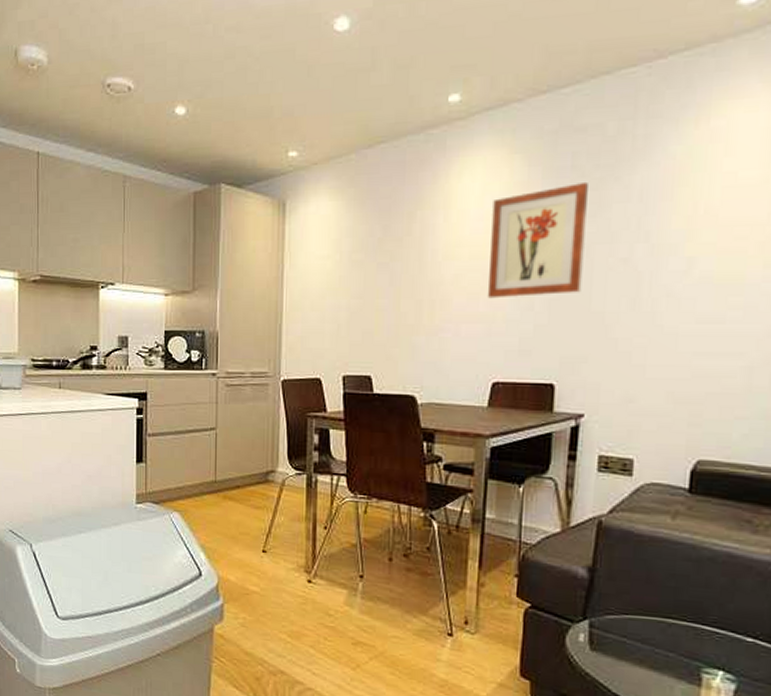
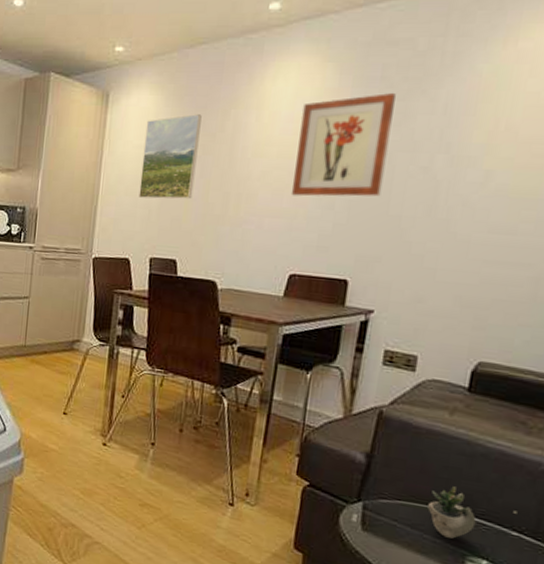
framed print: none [325,218,386,312] -> present [138,114,202,199]
succulent plant: none [657,595,750,652] -> present [427,486,517,539]

